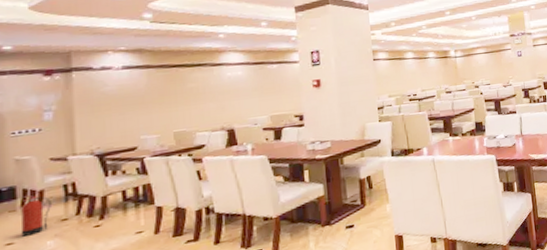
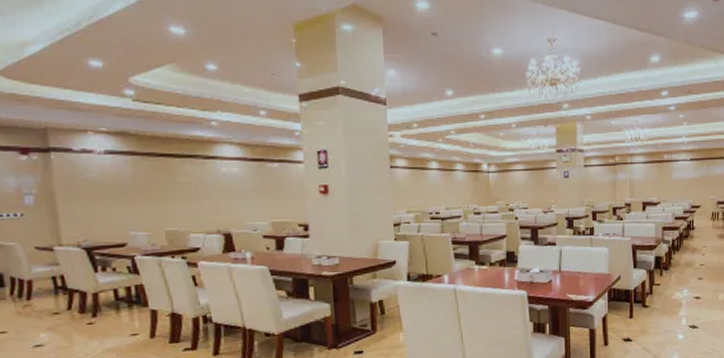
fire extinguisher: present [20,195,51,237] -> none [11,283,41,326]

